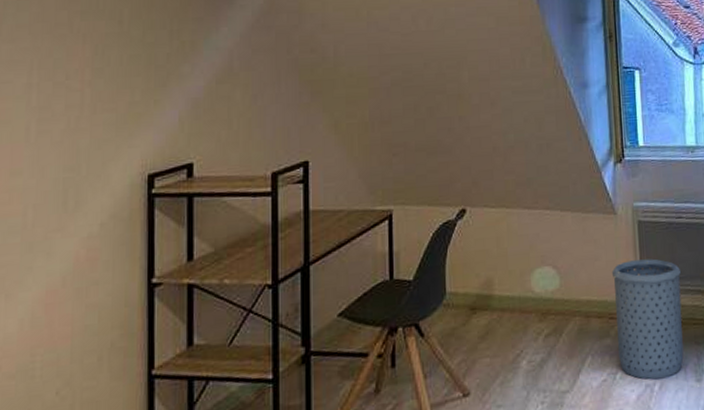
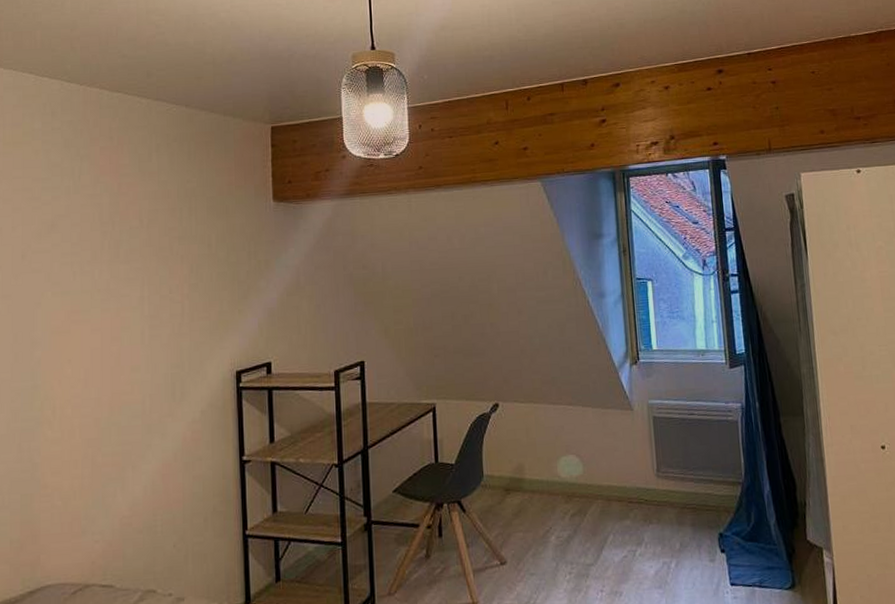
laundry basket: present [611,258,684,380] -> none [629,450,698,558]

